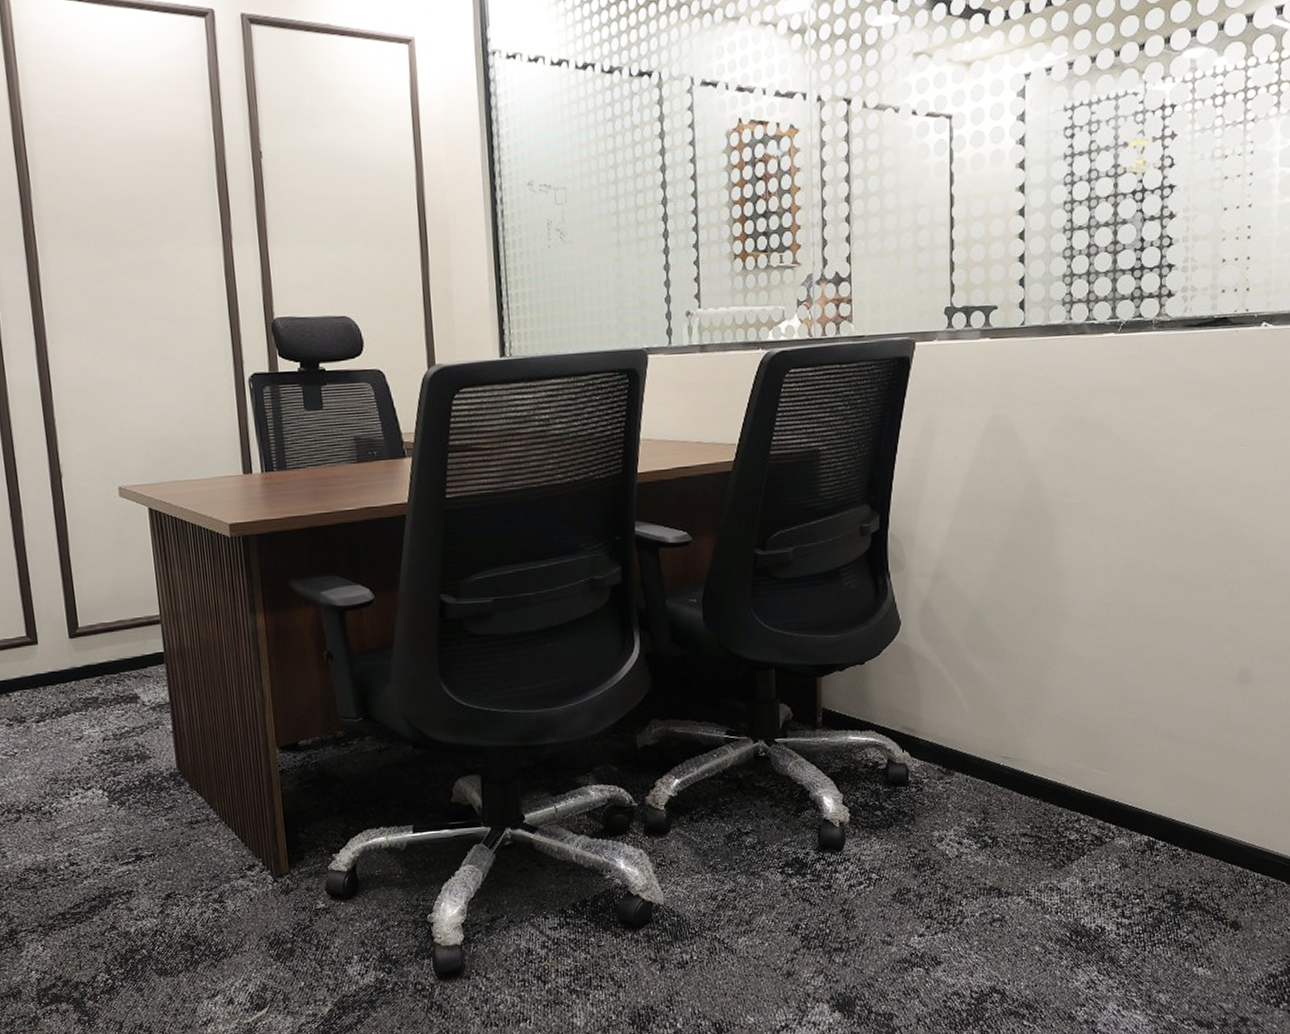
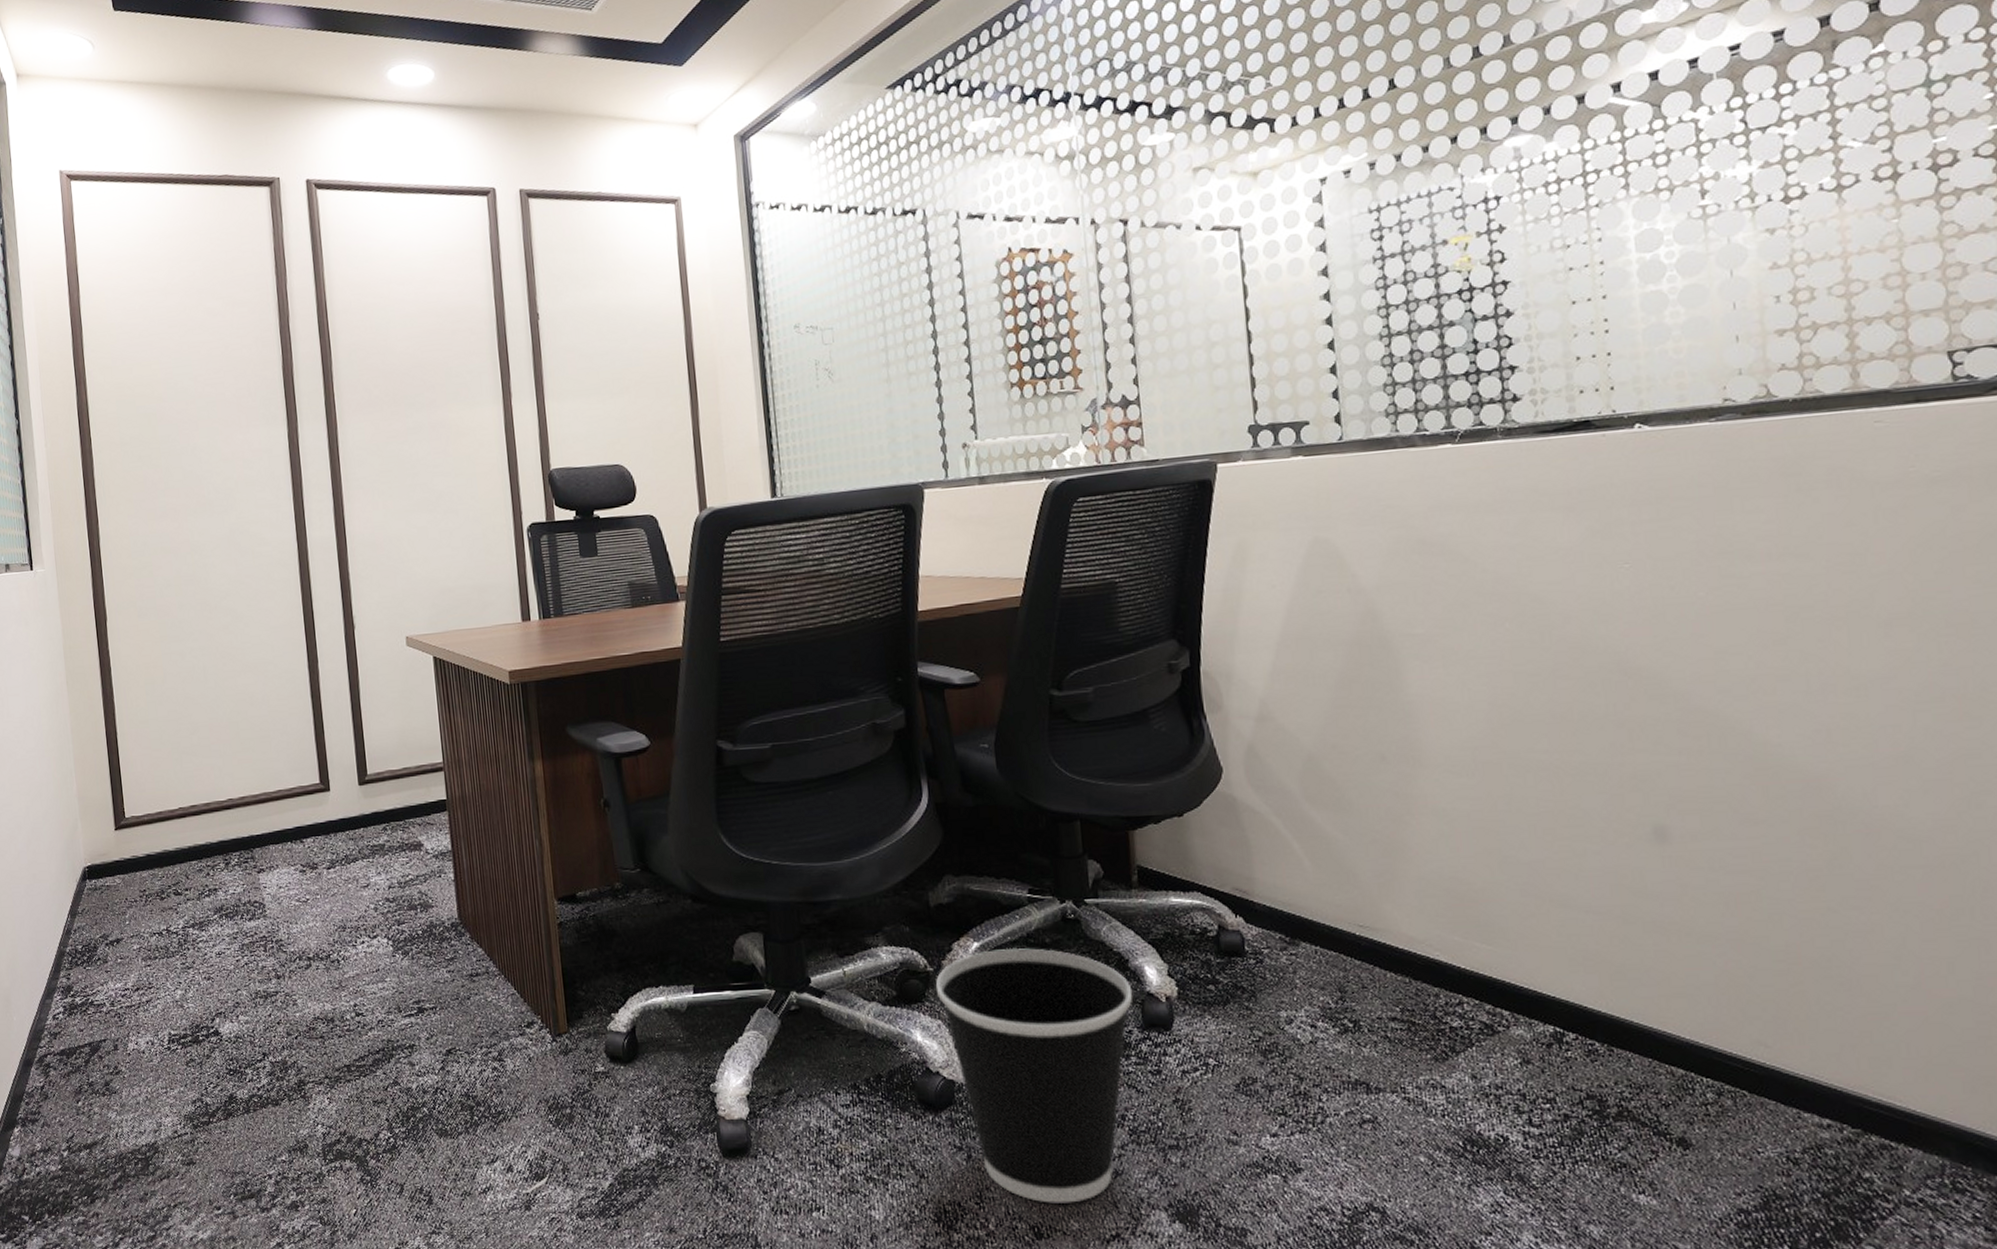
wastebasket: none [639,783,812,1003] -> present [935,947,1133,1203]

